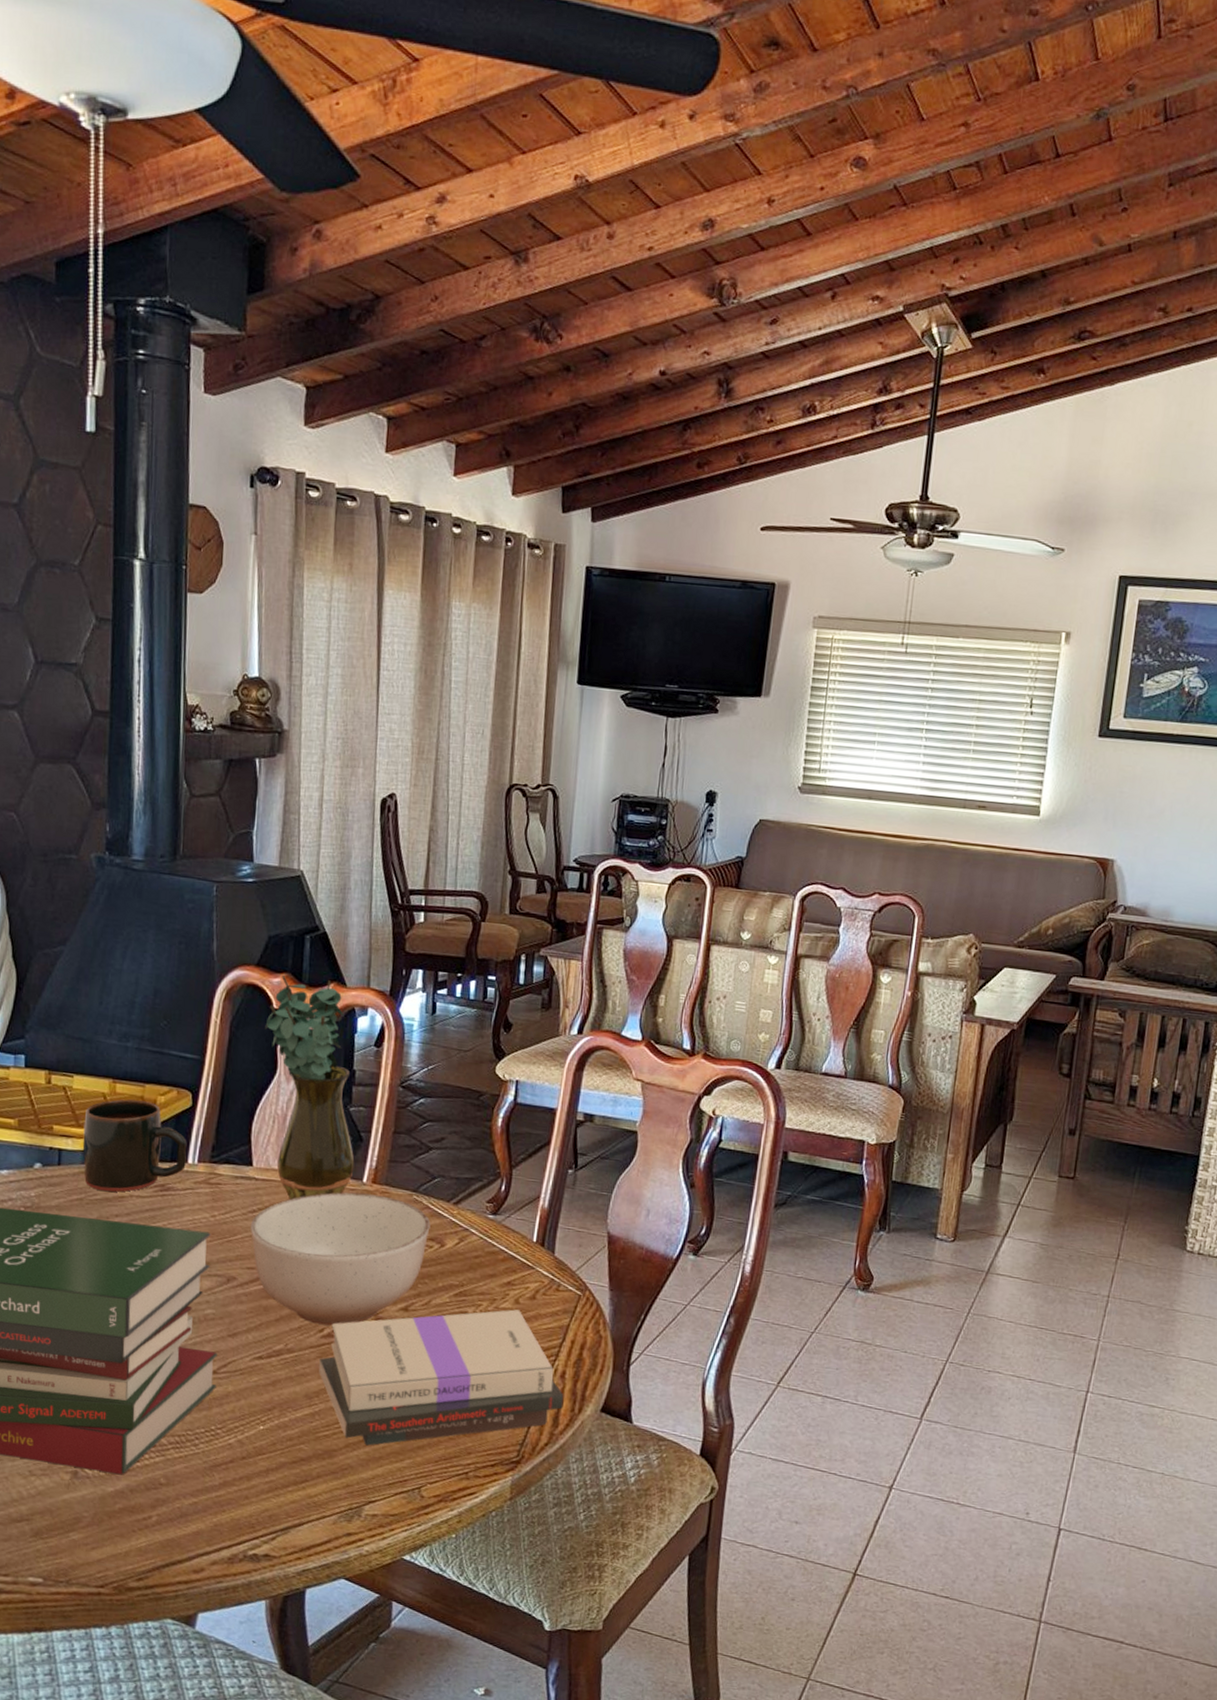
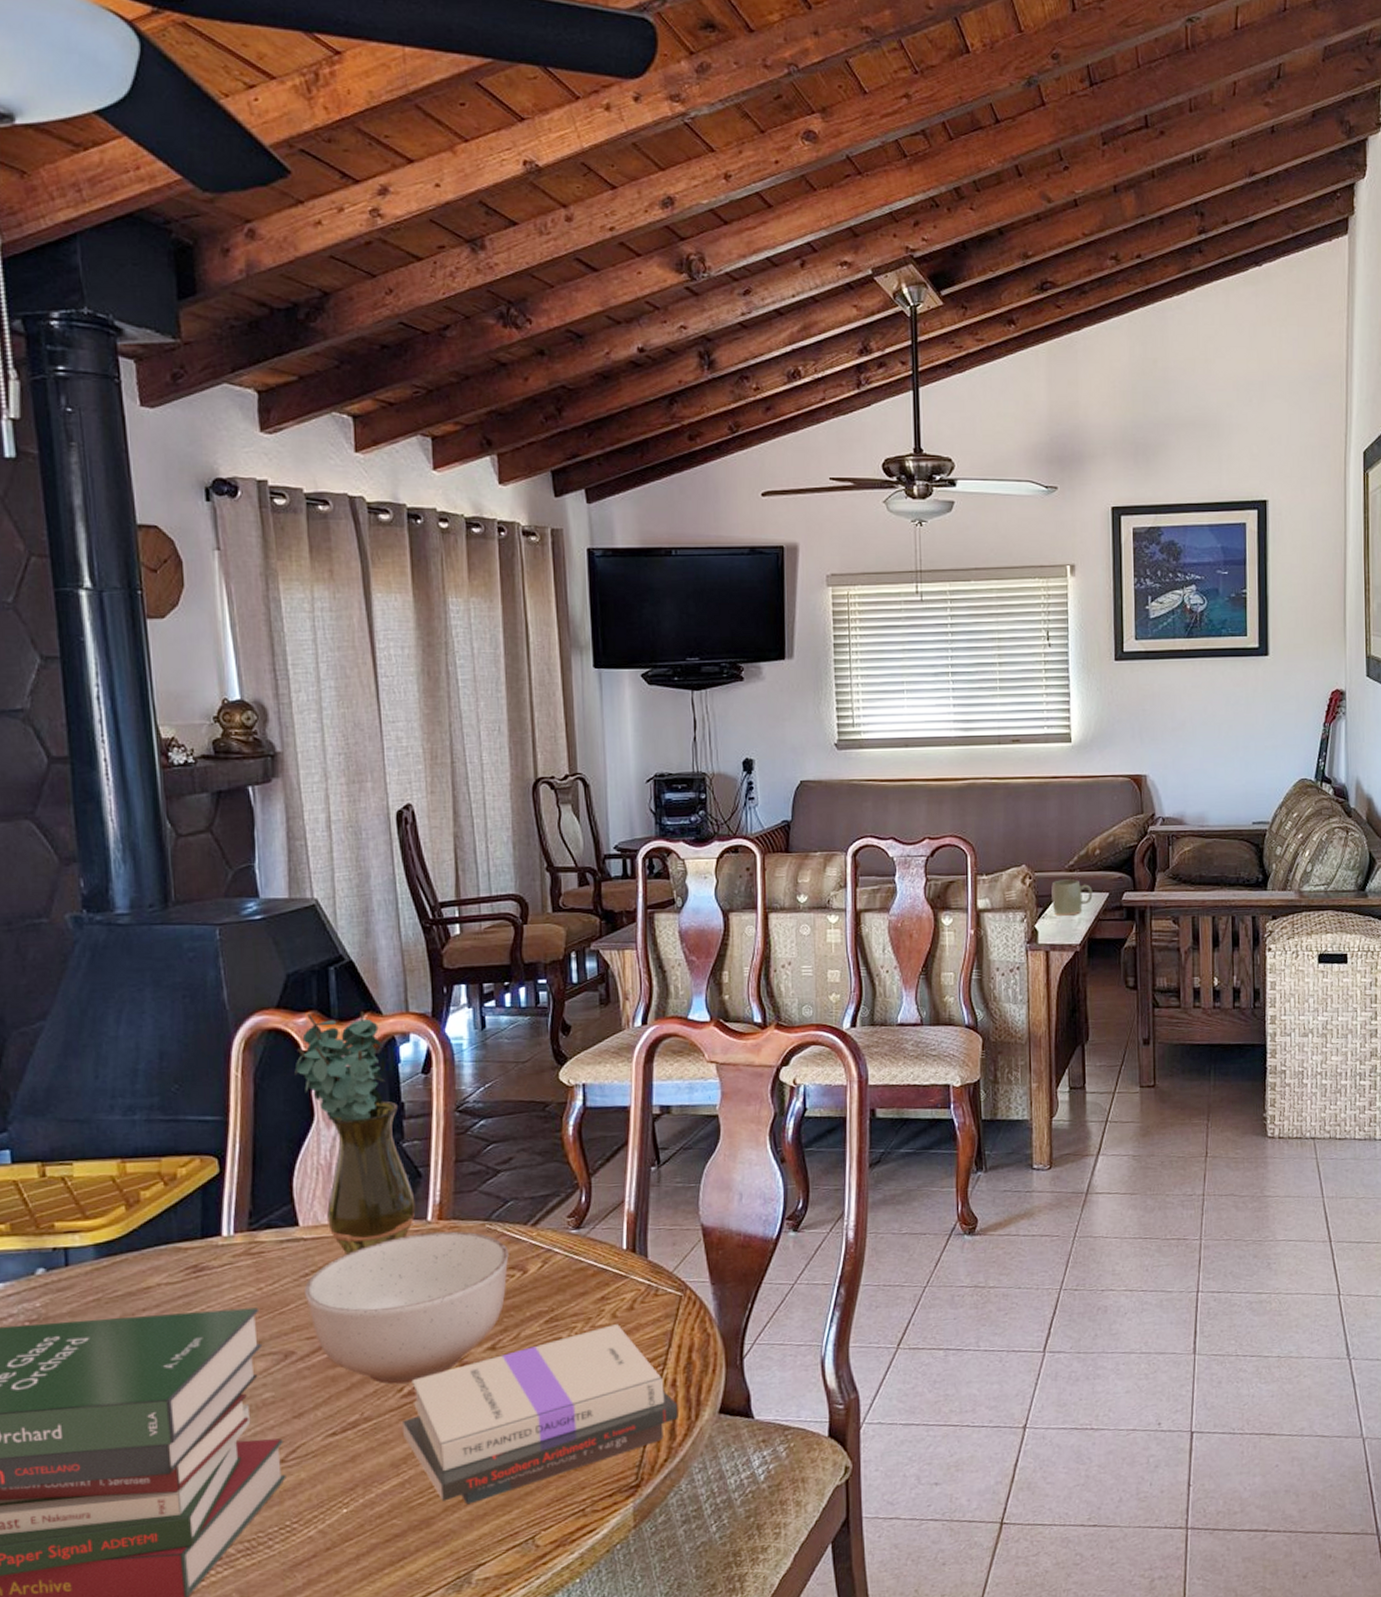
mug: present [82,1099,187,1192] -> none [91,1176,220,1286]
mug: none [995,954,1039,993] -> present [1051,879,1093,916]

